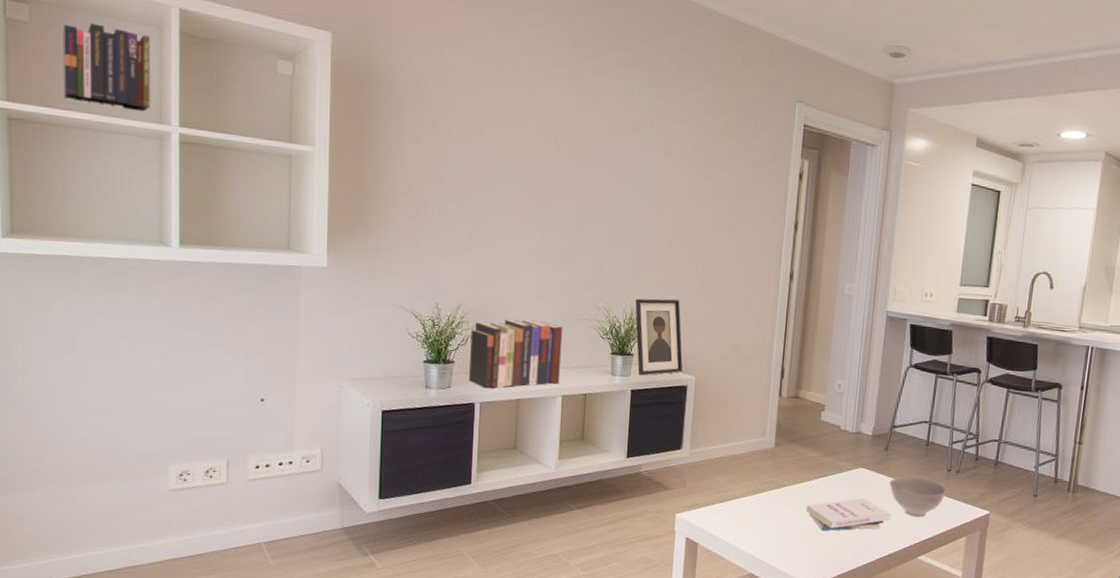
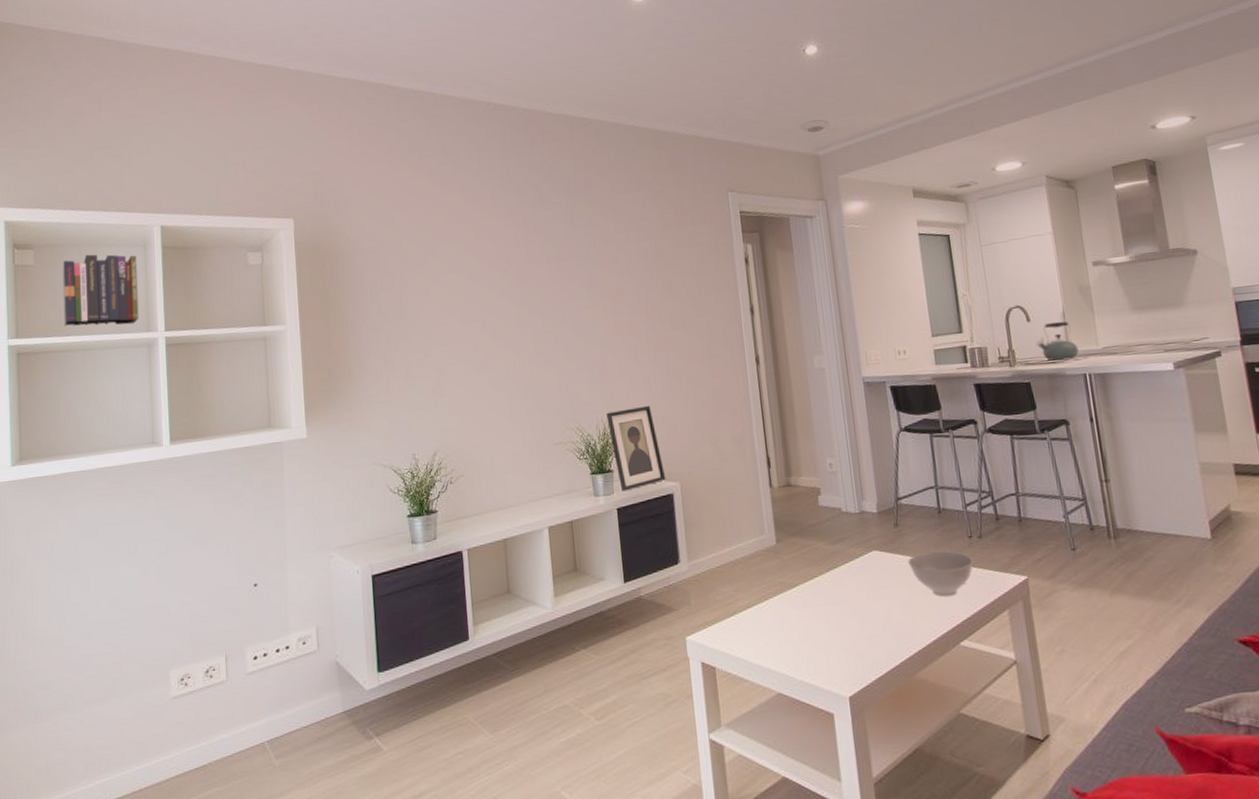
books: present [468,319,563,389] -> none [450,453,543,534]
books: present [806,498,891,531] -> none [823,585,919,629]
kettle: none [1052,294,1089,330] -> present [1035,321,1079,361]

